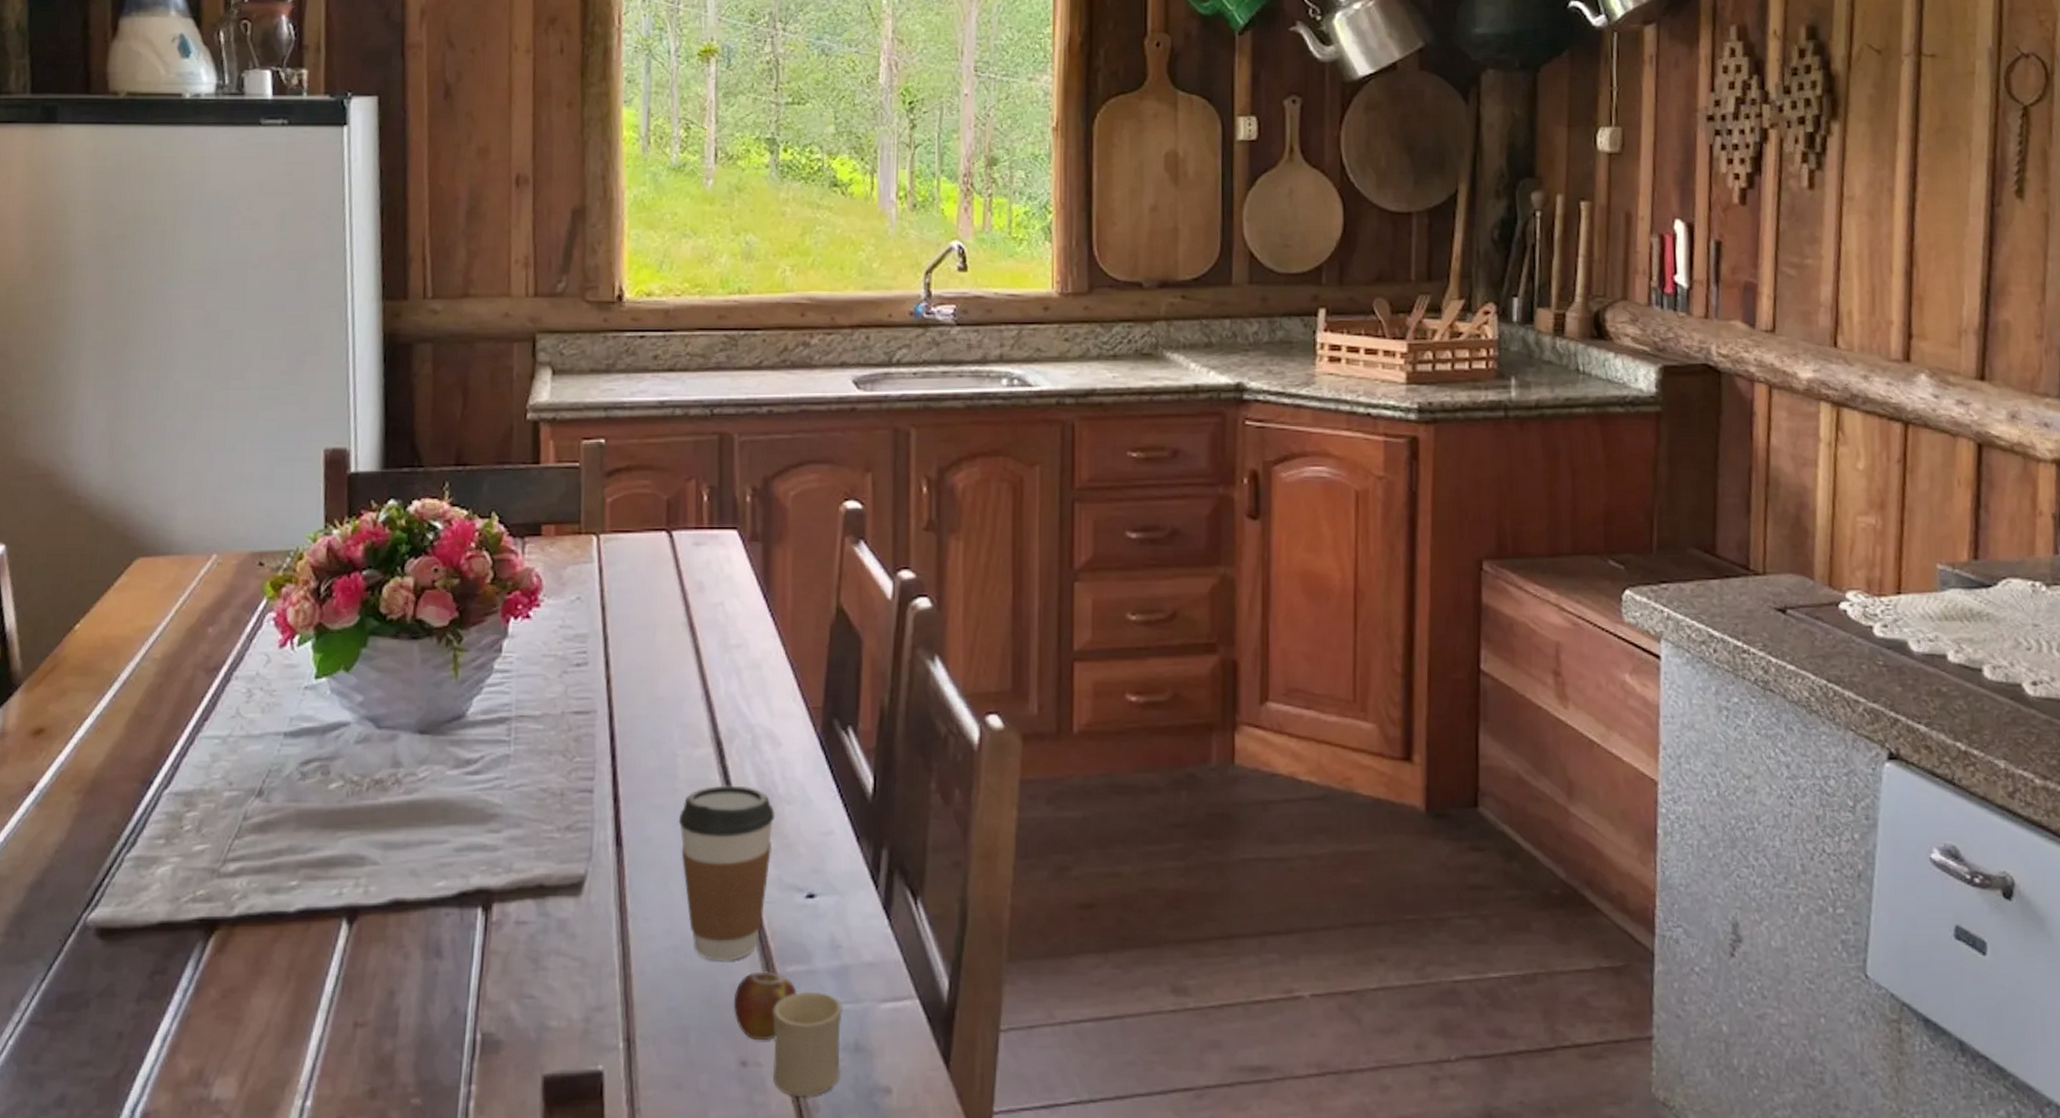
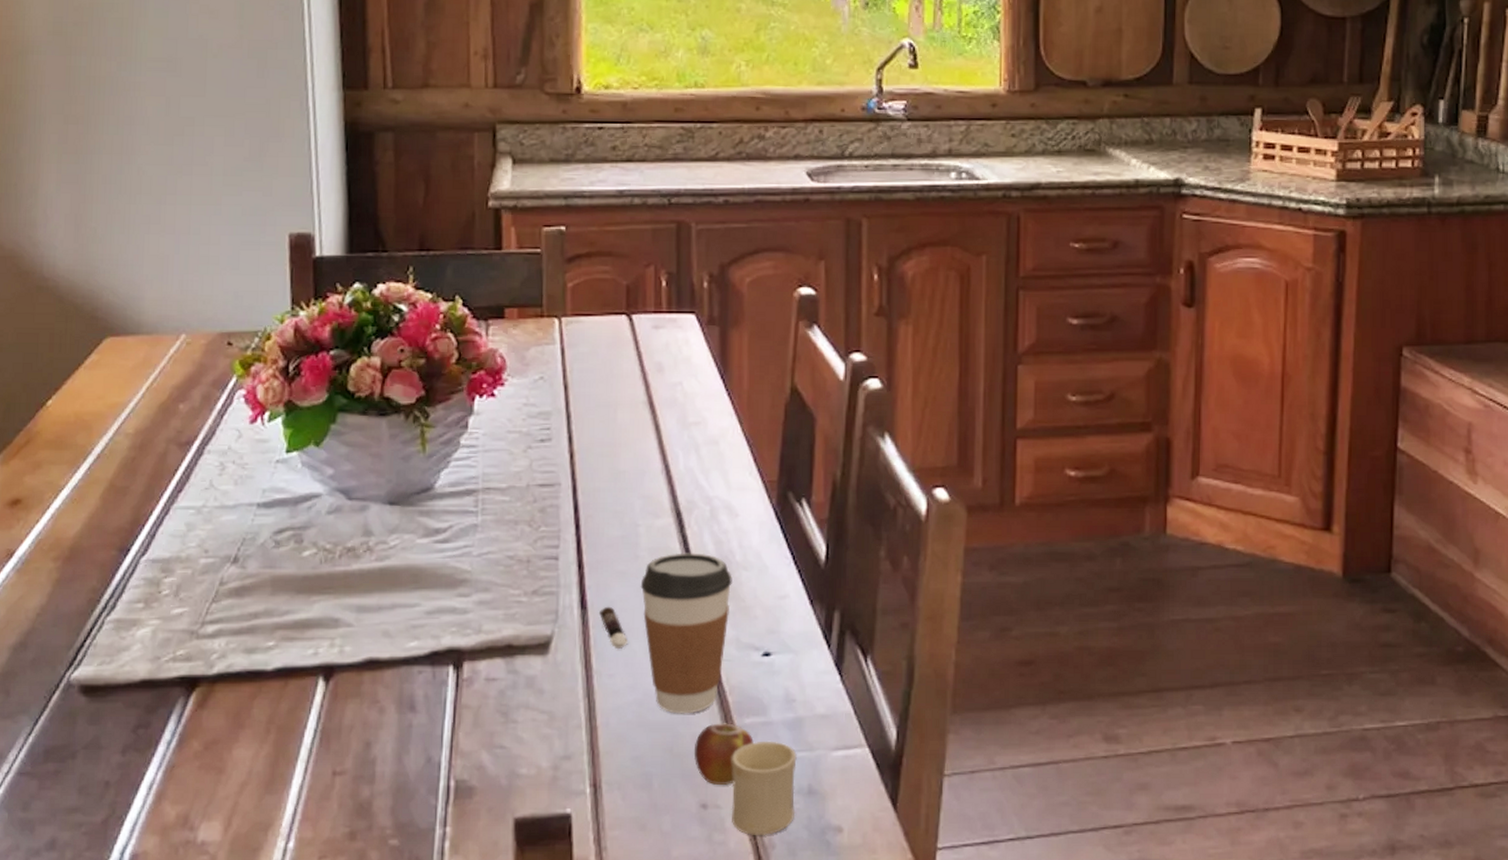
pepper shaker: none [635,843,664,891] -> present [599,606,628,650]

